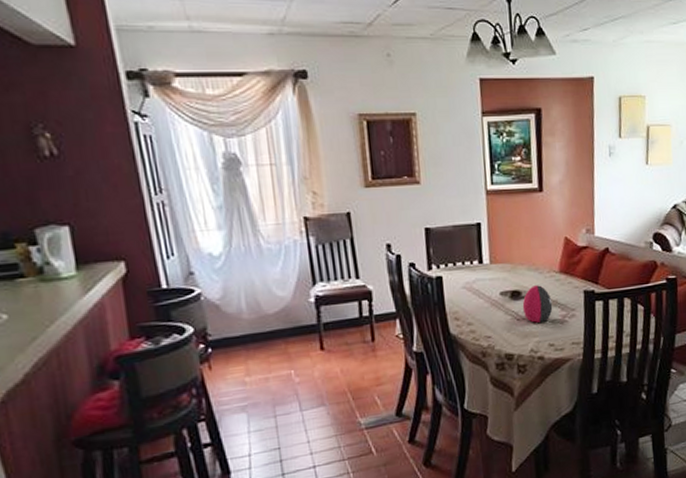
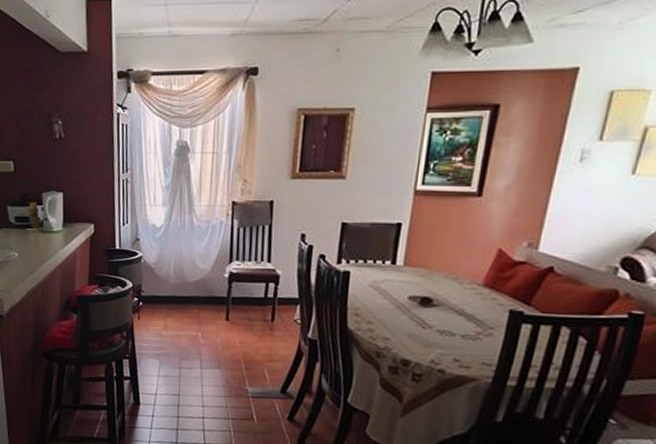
decorative egg: present [522,285,553,323] -> none [430,295,468,335]

